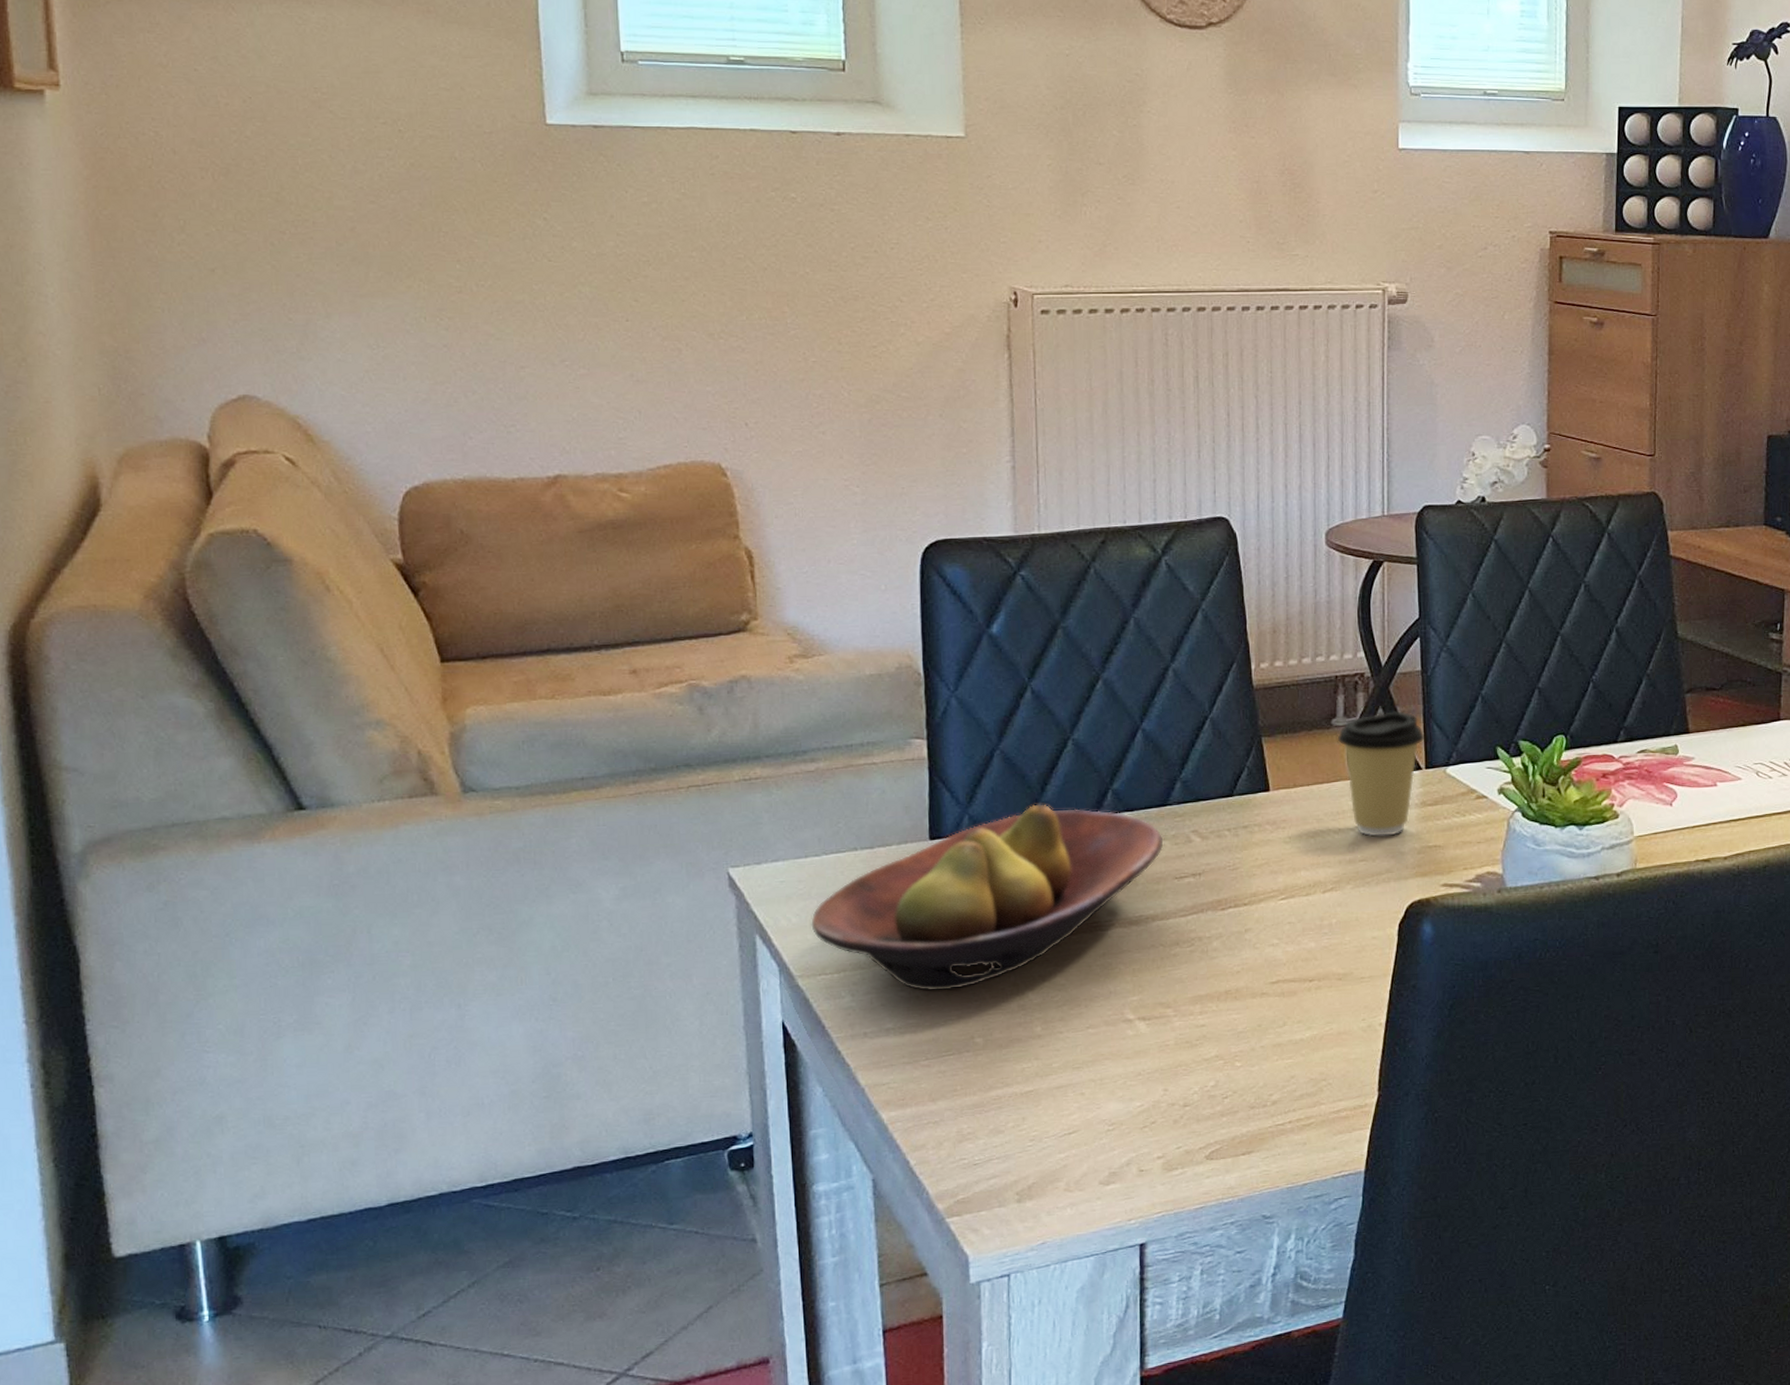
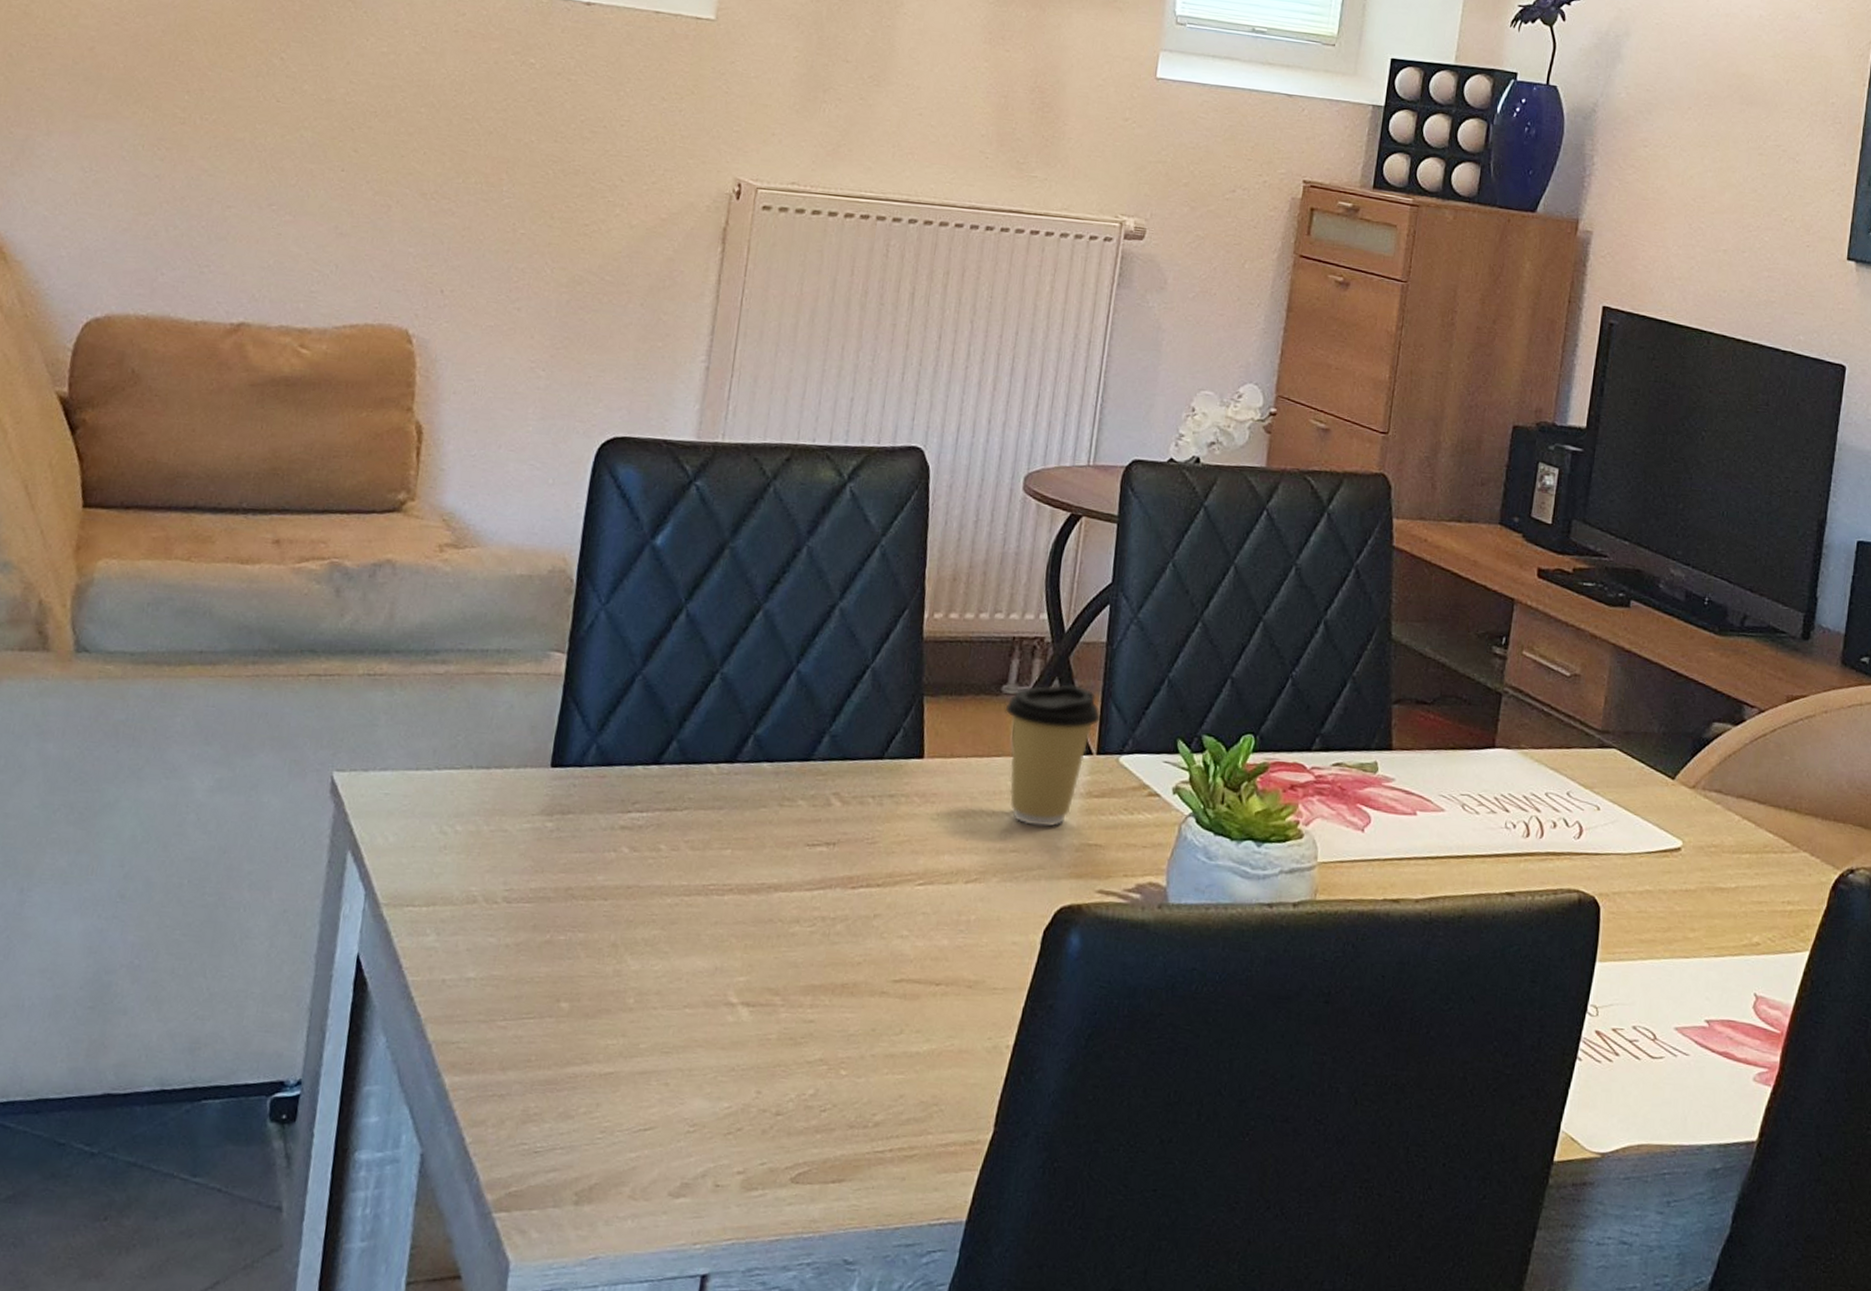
fruit bowl: present [811,804,1164,991] -> none [408,741,802,943]

